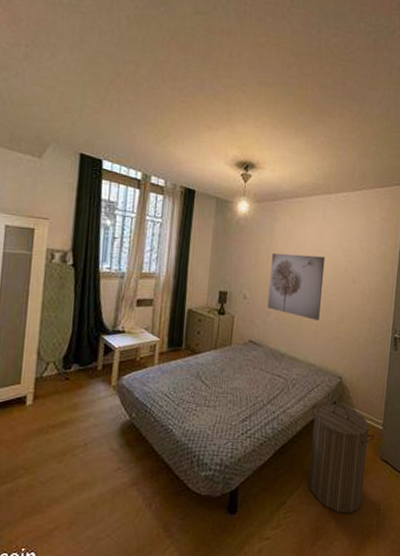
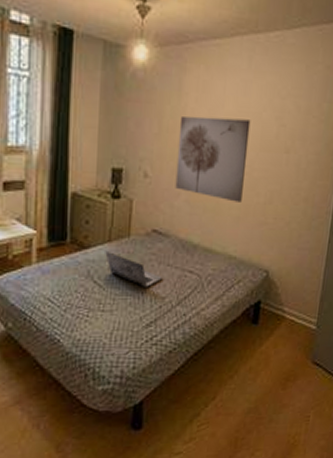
laptop: none [211,357,256,387] -> present [105,252,162,287]
laundry hamper: present [308,403,375,514] -> none [226,301,307,423]

